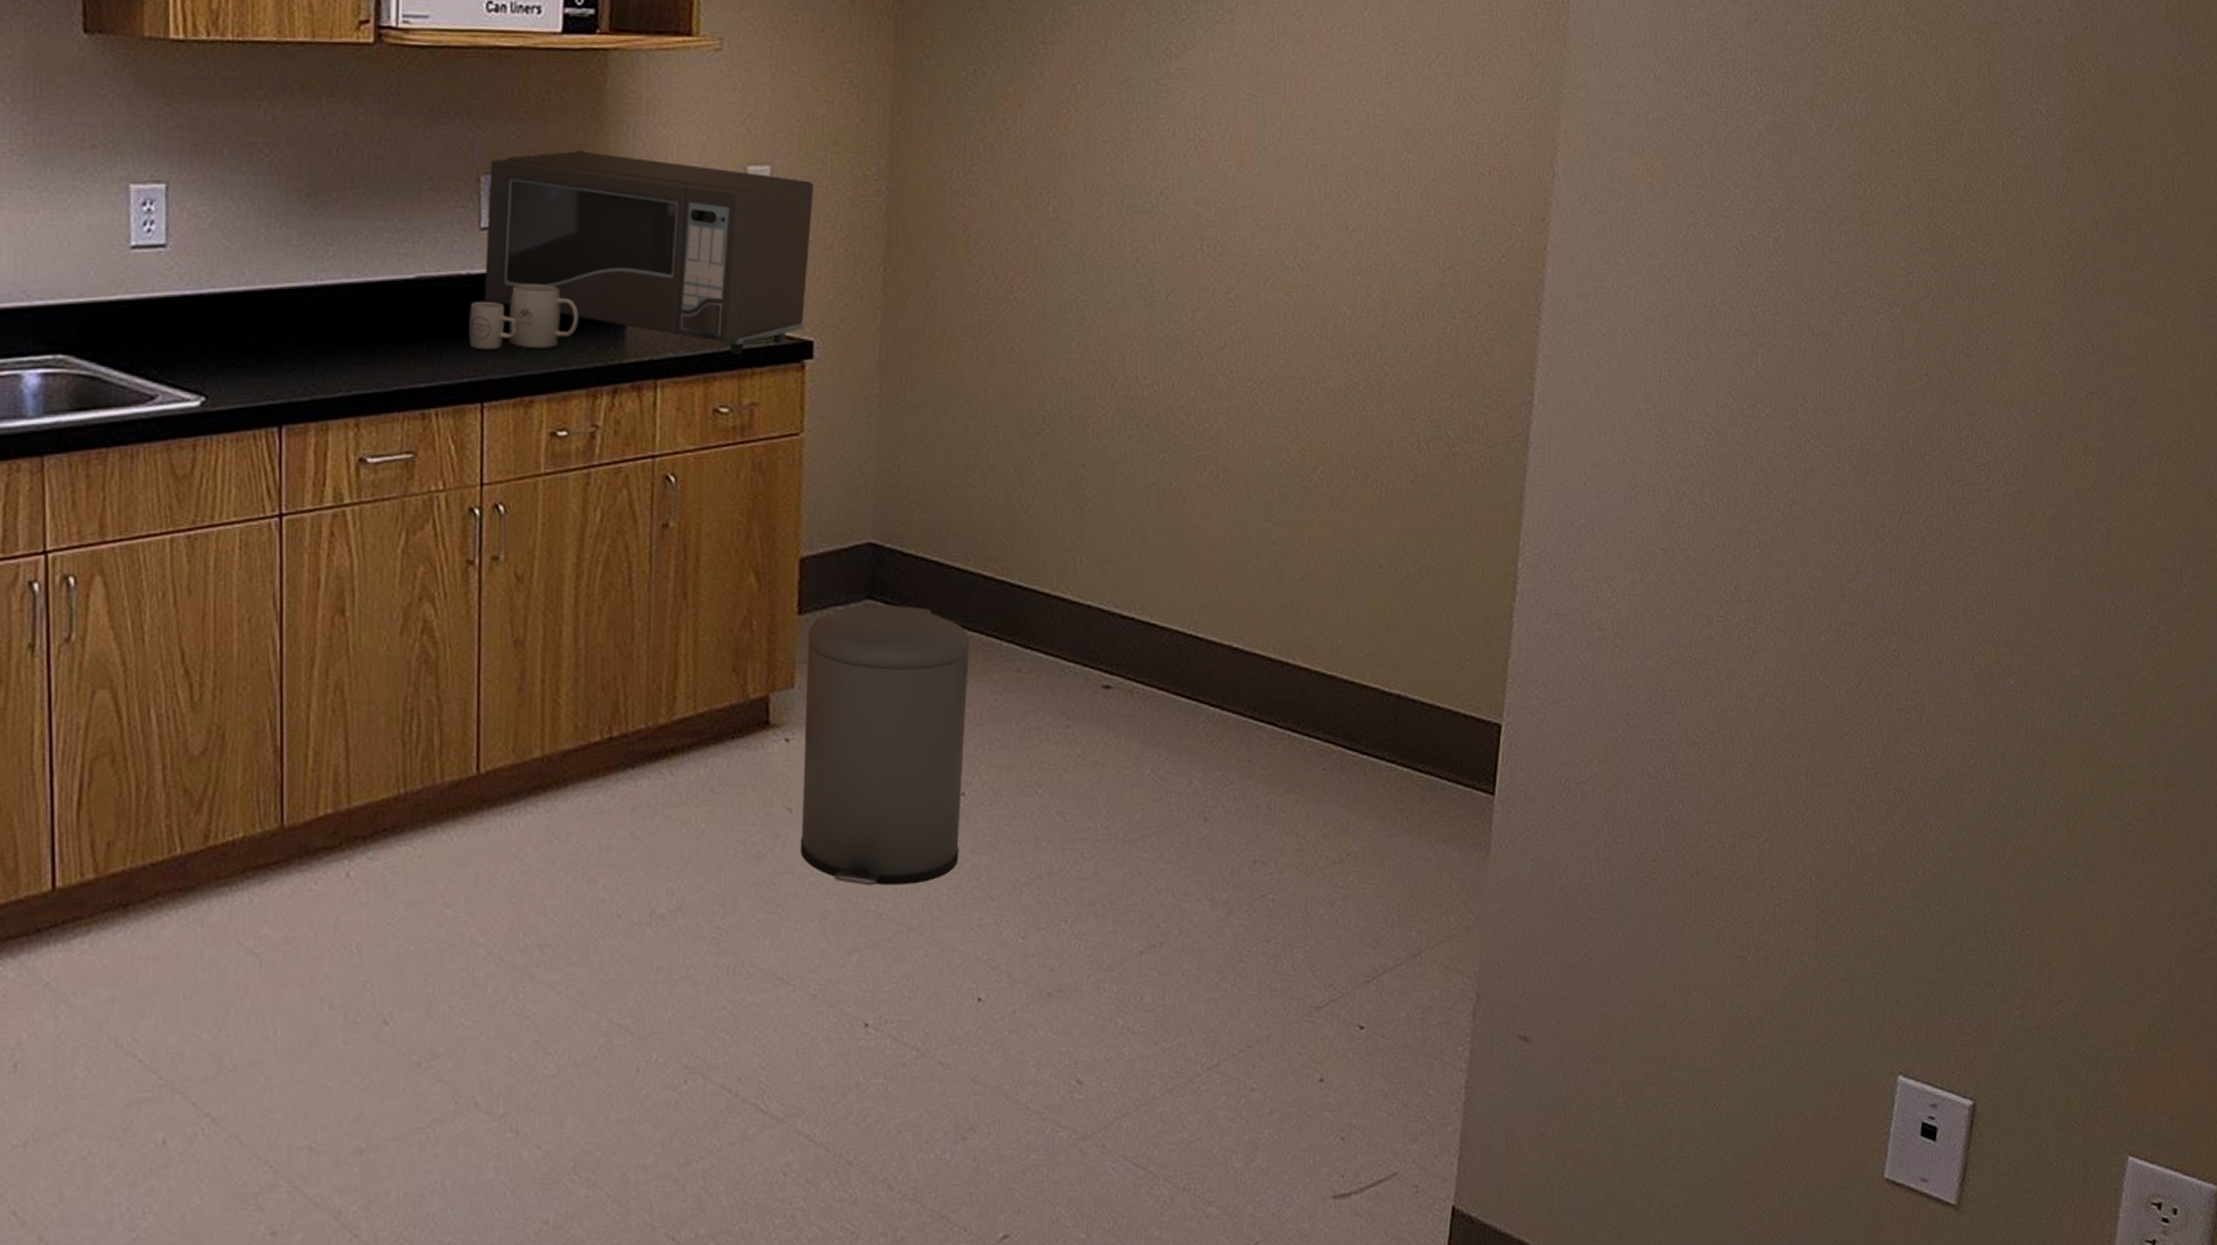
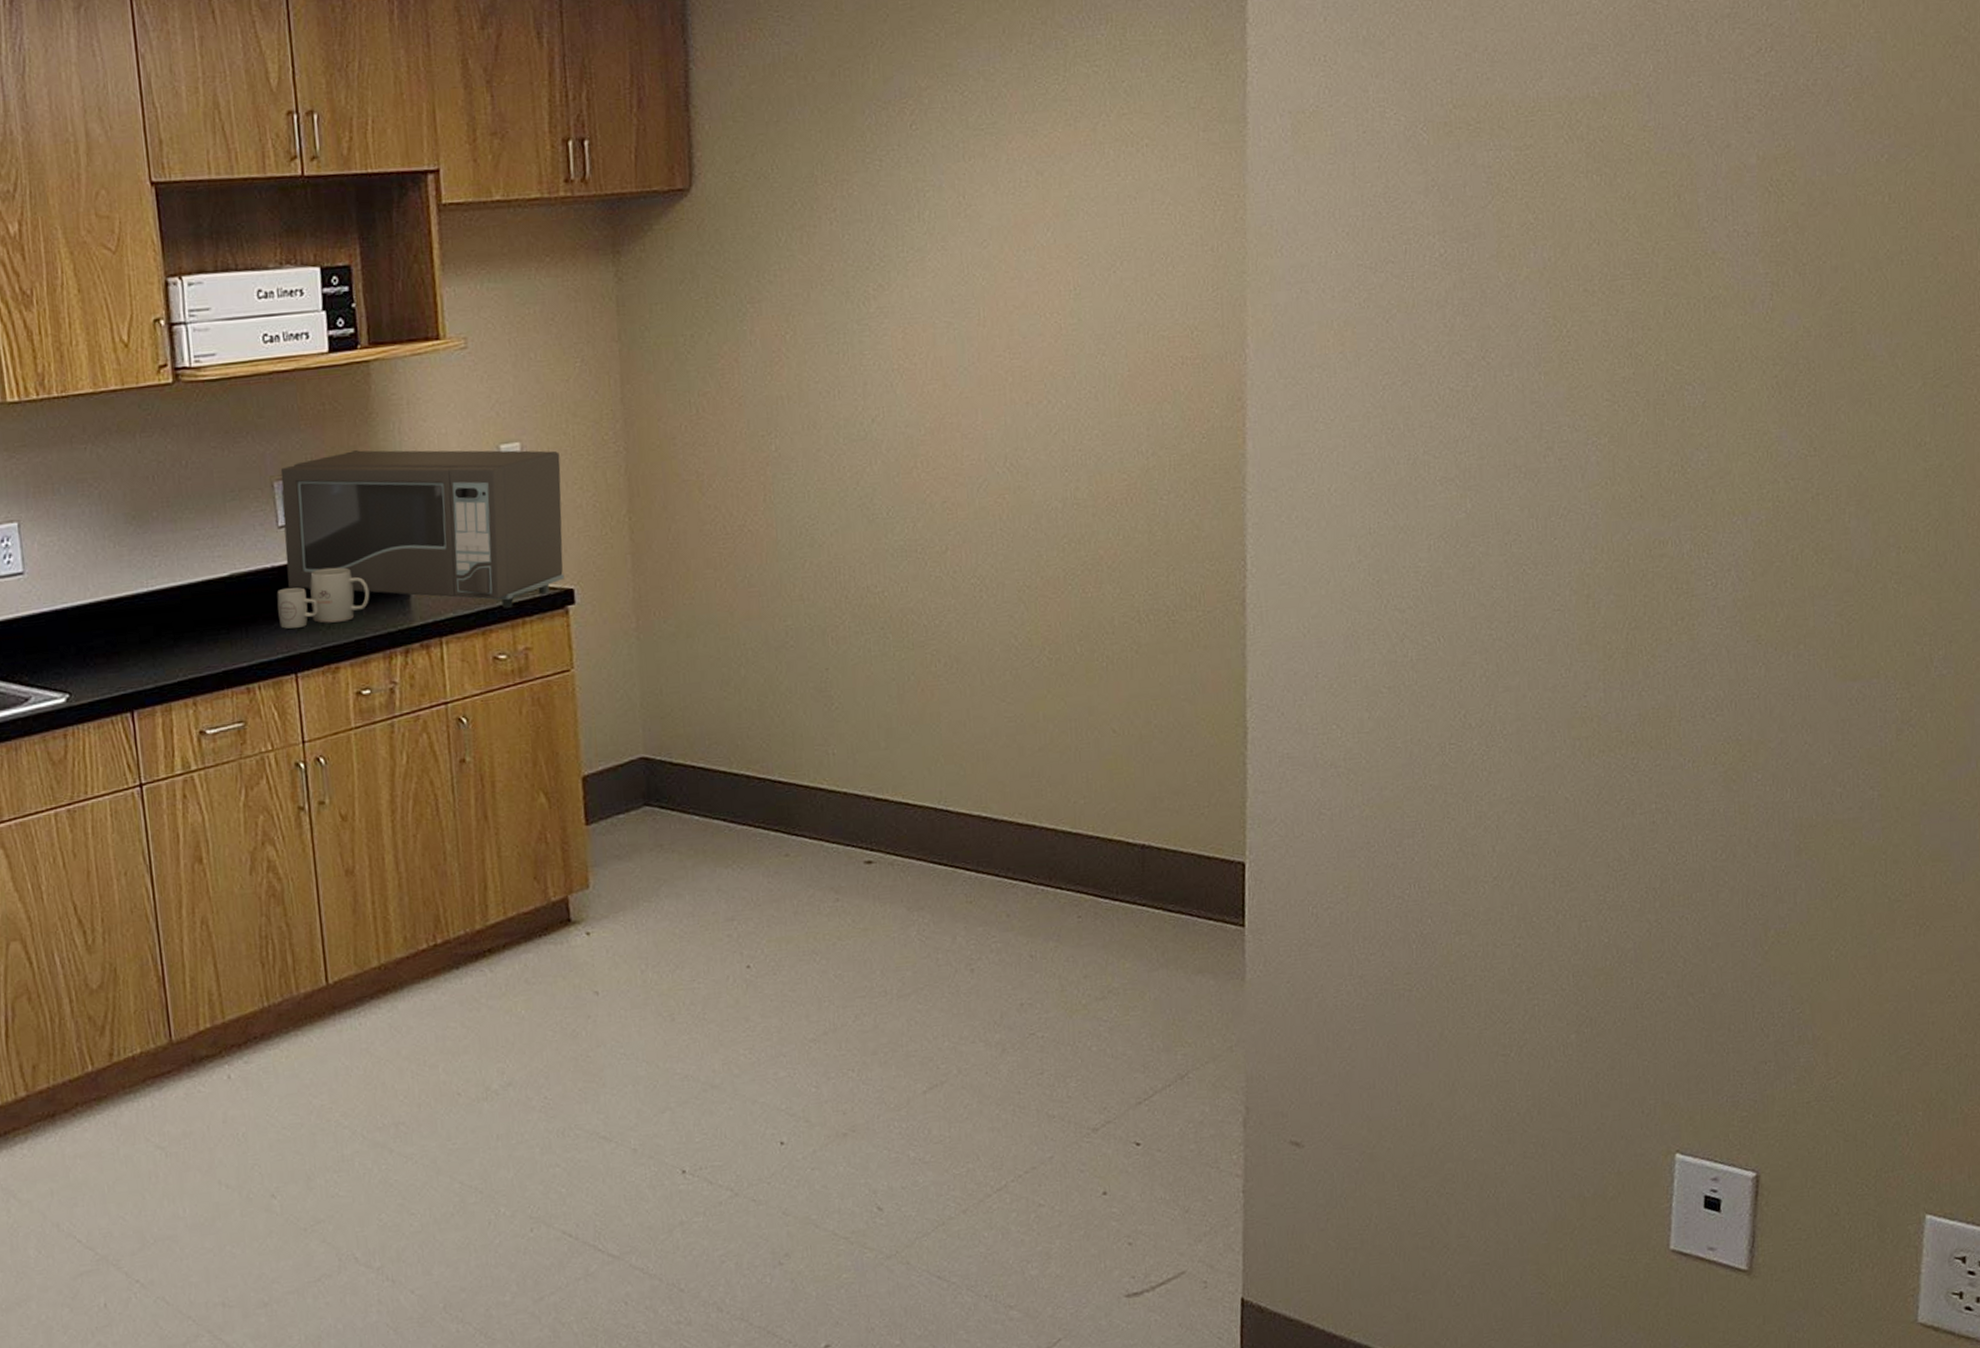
pedal bin: present [800,604,970,886] -> none [596,808,751,1053]

